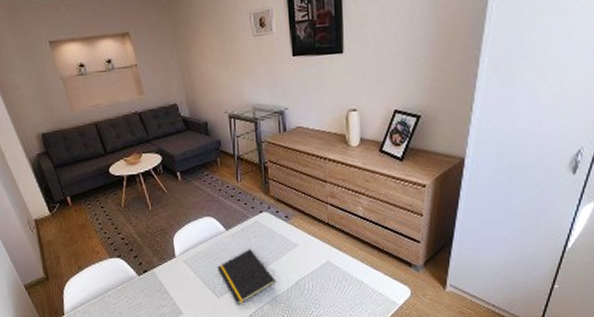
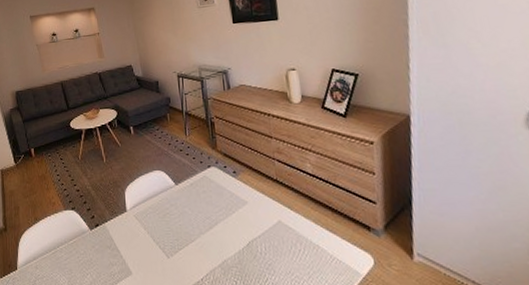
notepad: present [217,249,276,306] -> none [167,205,227,268]

